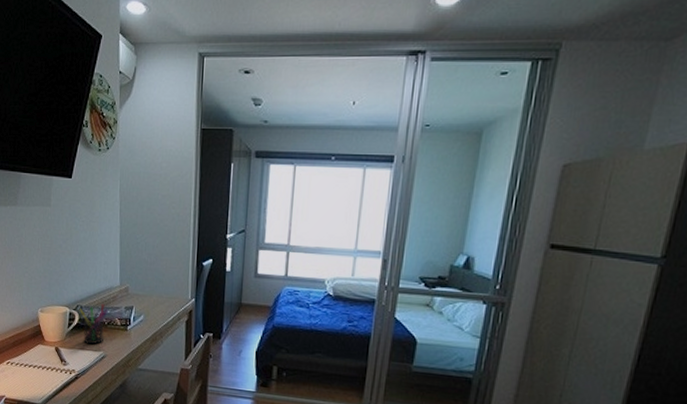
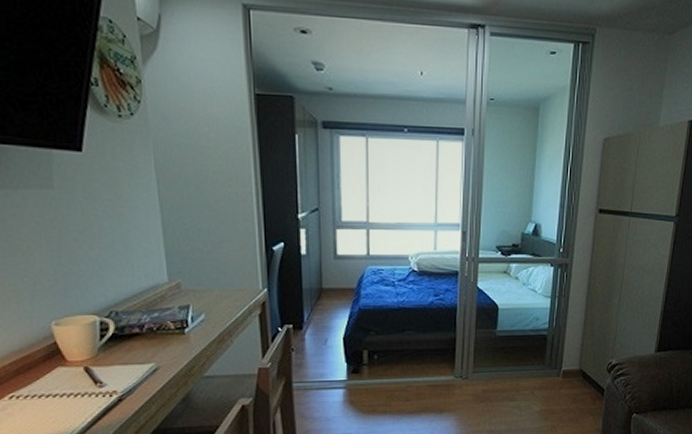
pen holder: present [79,303,108,345] -> none [114,305,156,357]

